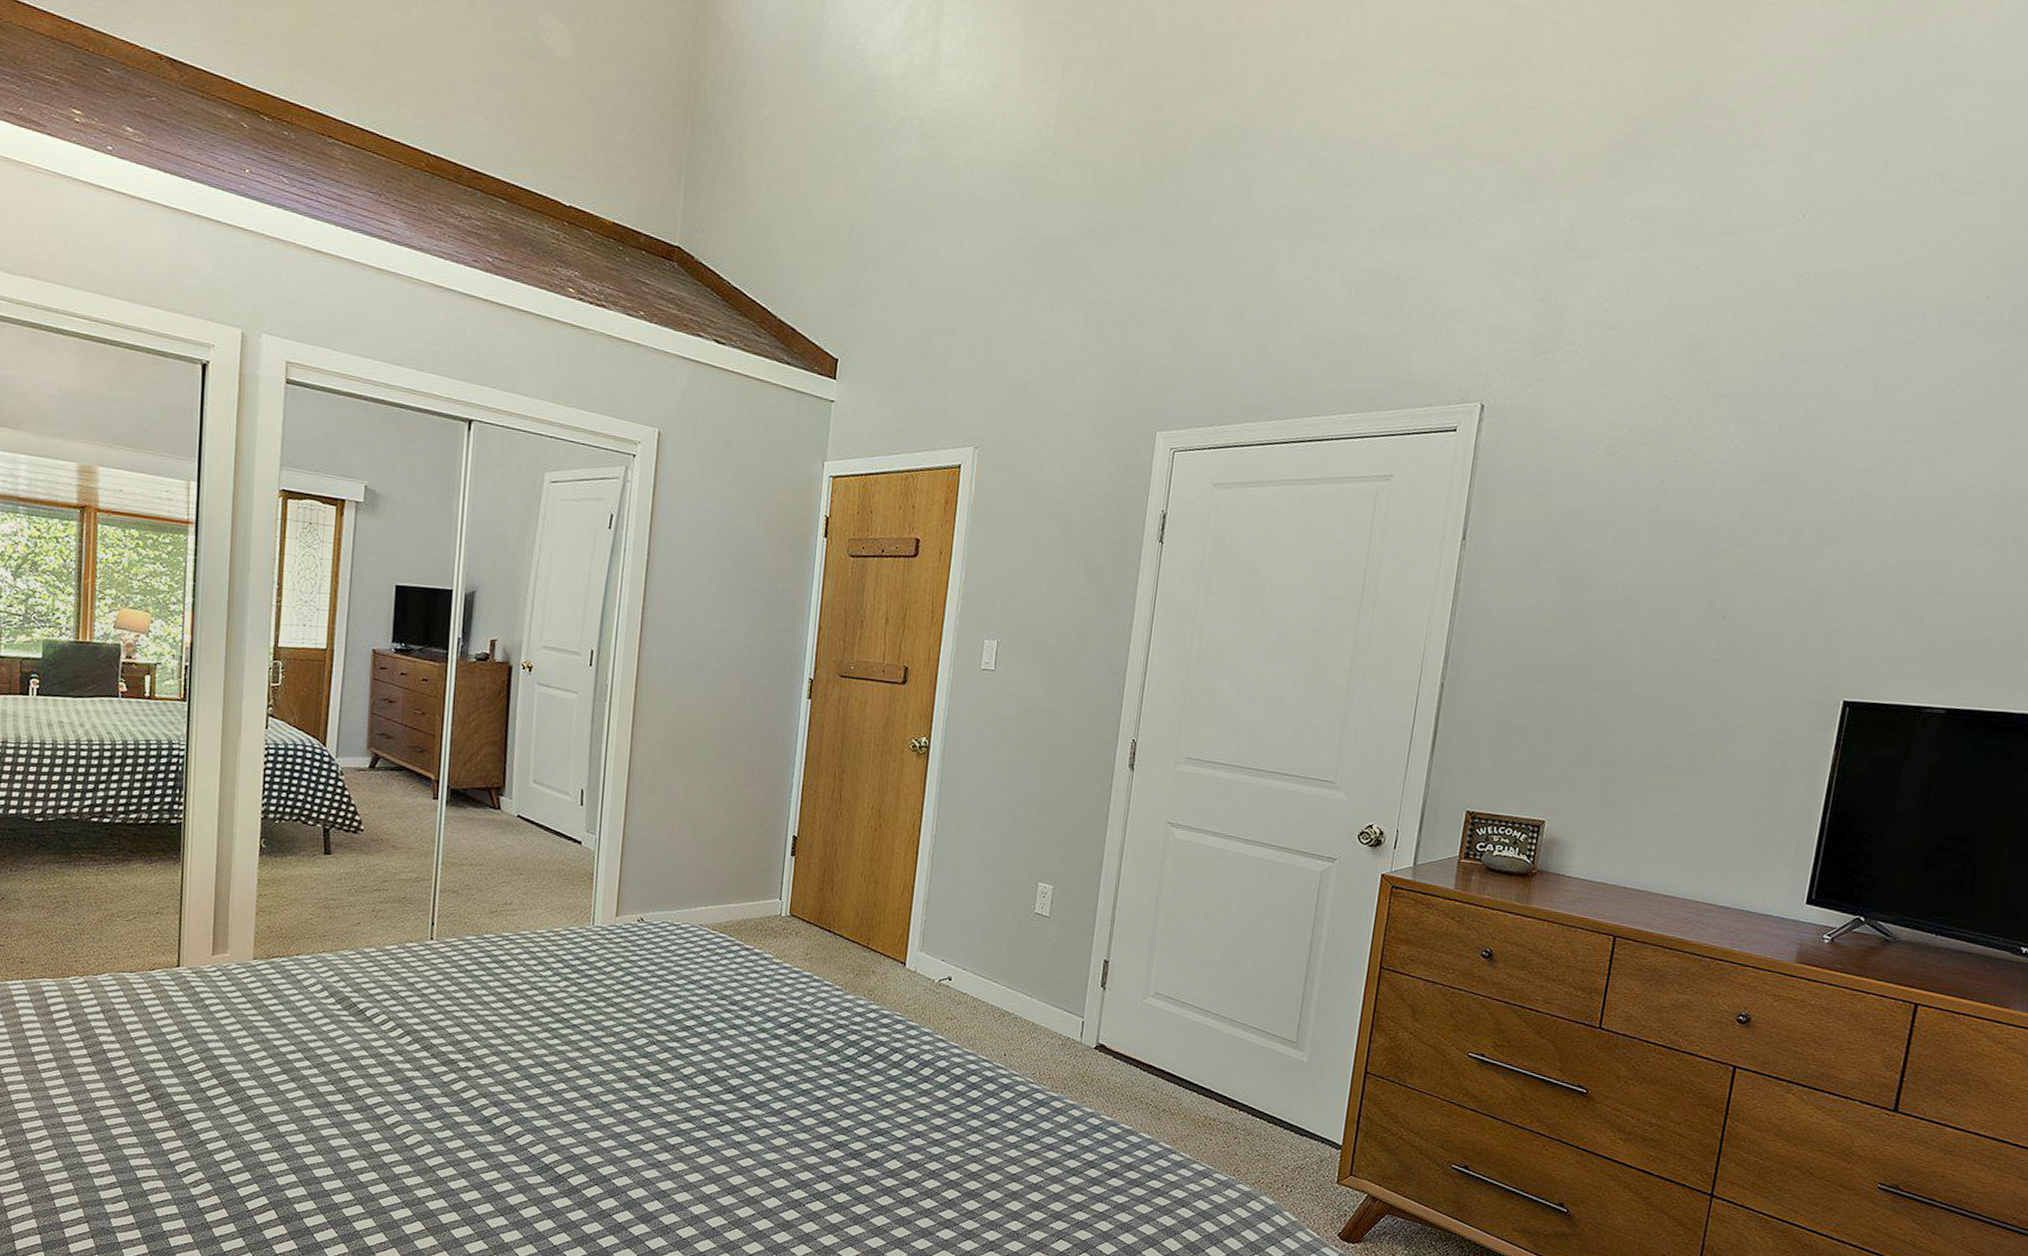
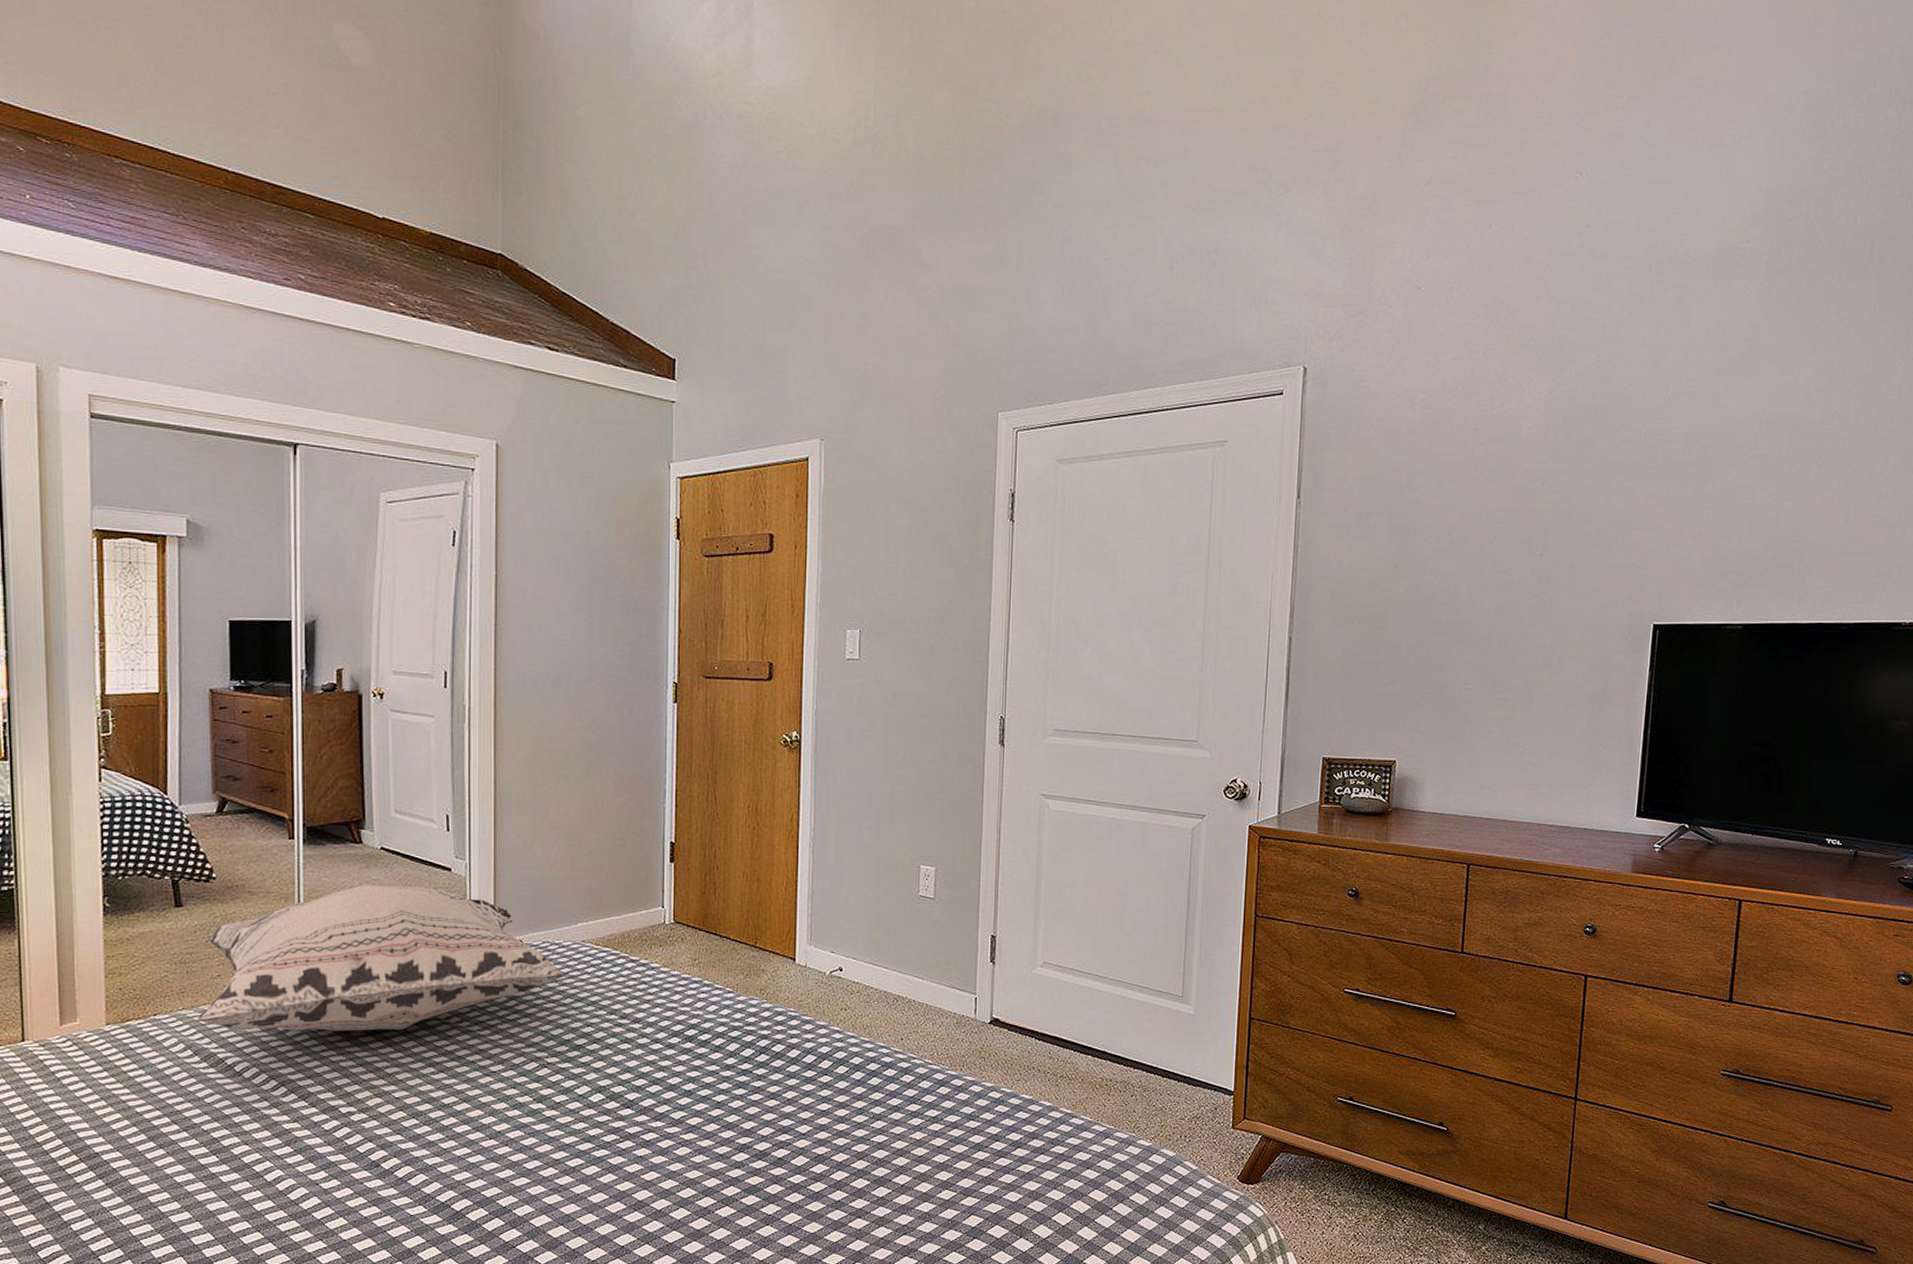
decorative pillow: none [336,849,682,994] -> present [198,885,566,1031]

